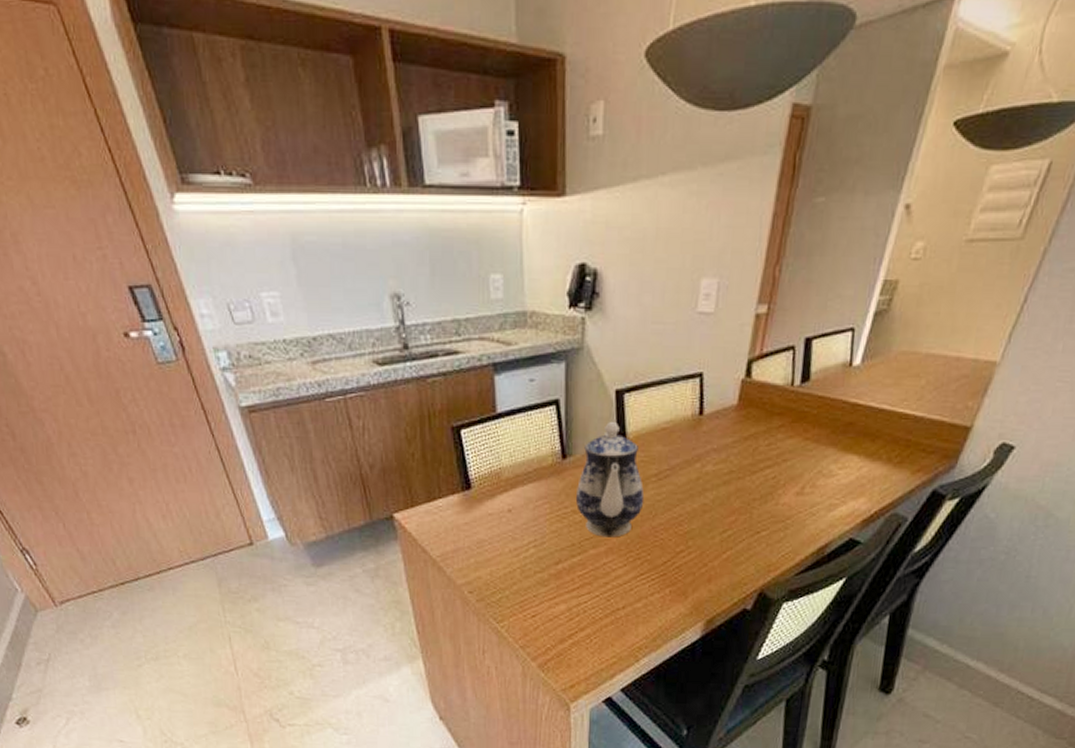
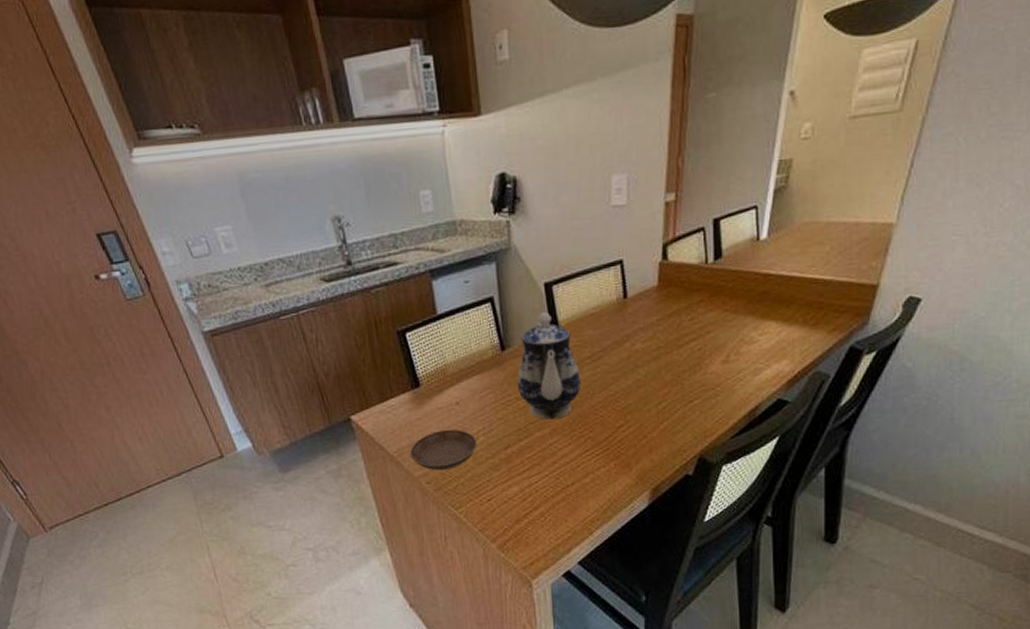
saucer: none [453,537,527,581] -> present [409,429,478,471]

